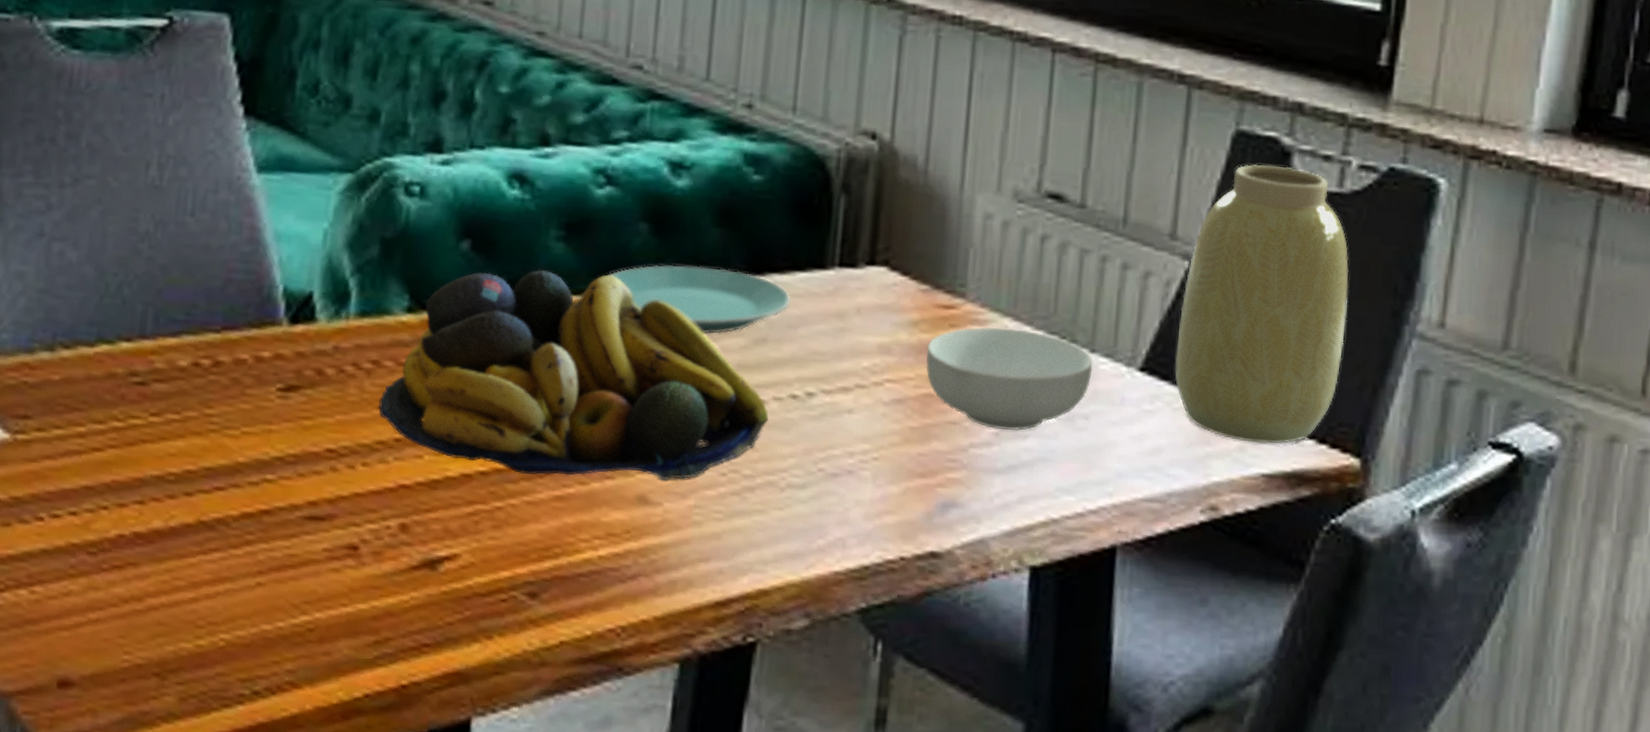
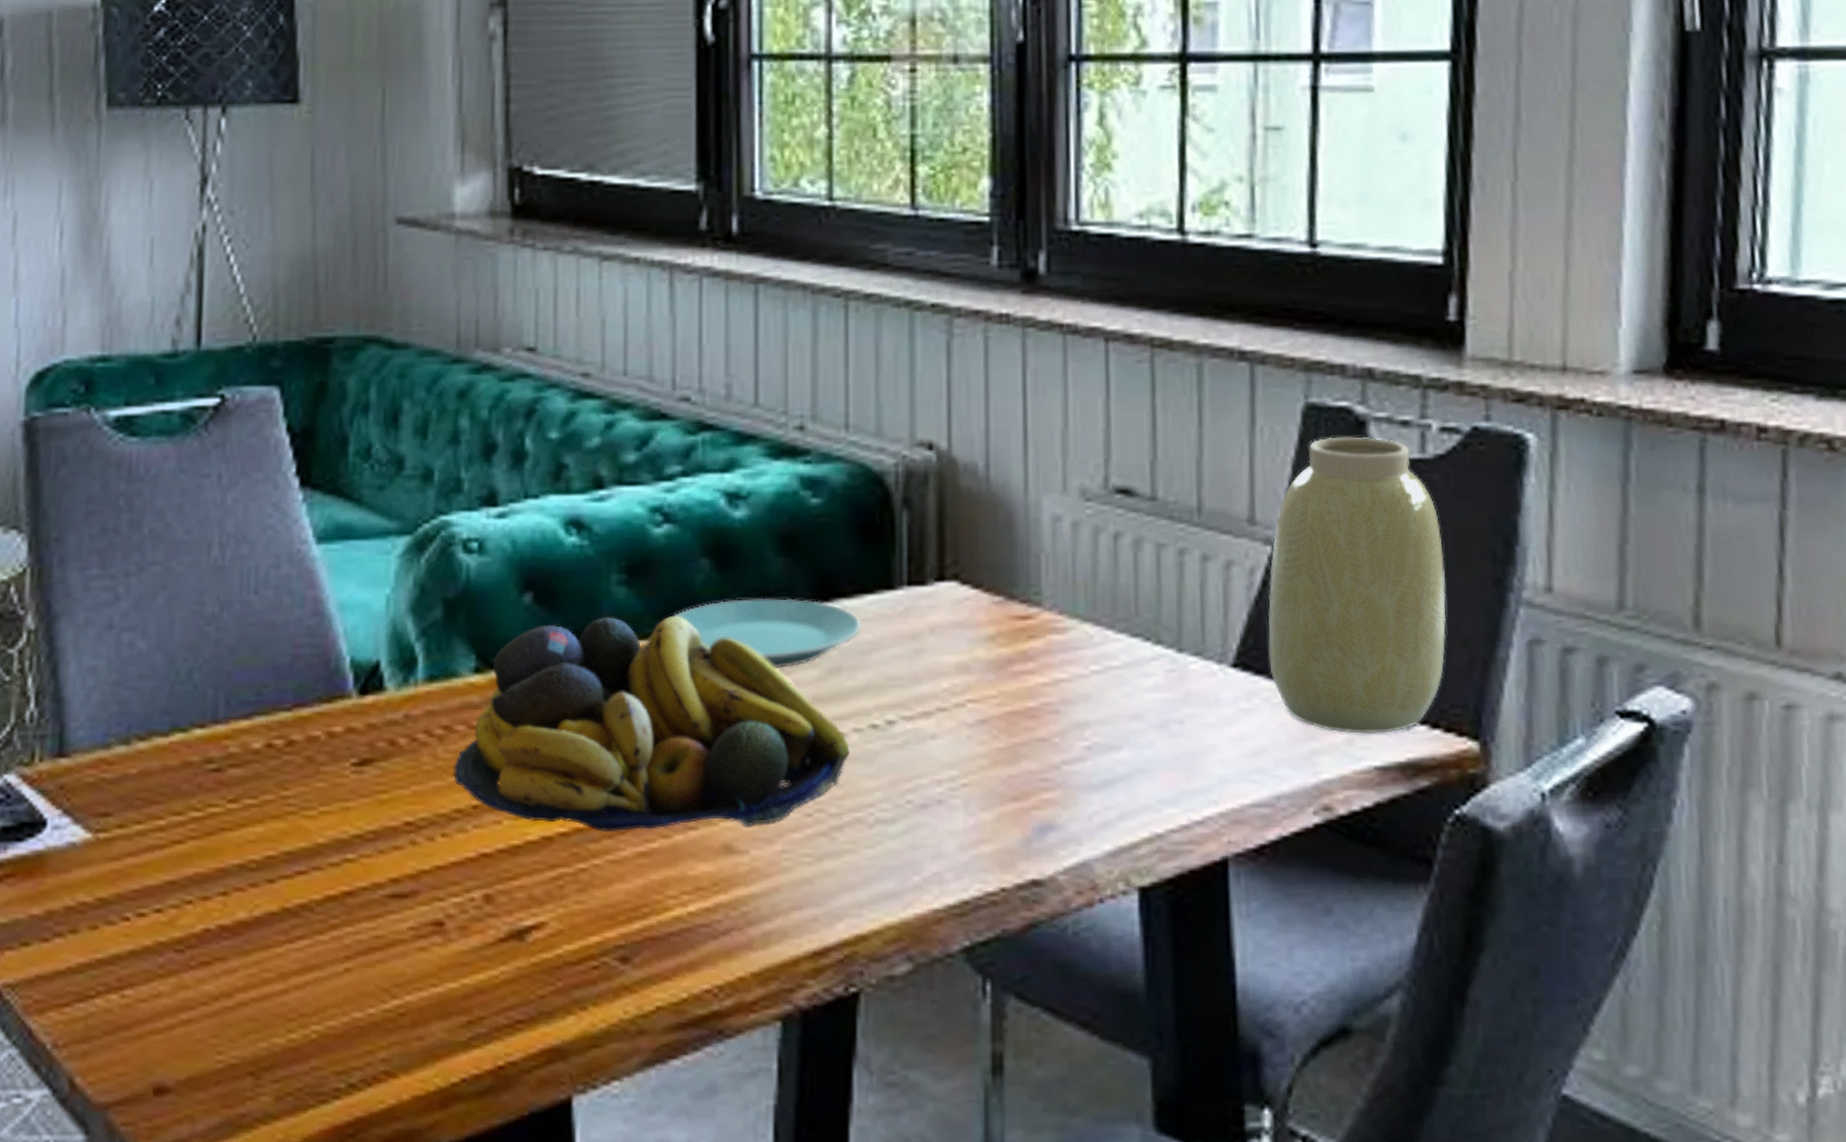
cereal bowl: present [925,326,1093,431] -> none [1006,634,1182,743]

